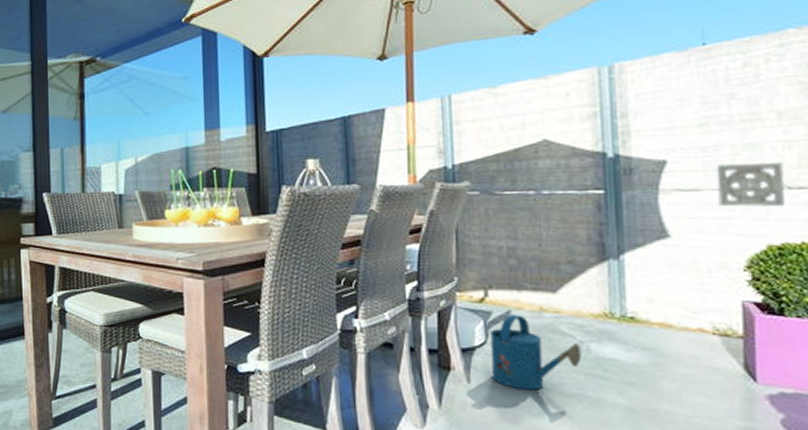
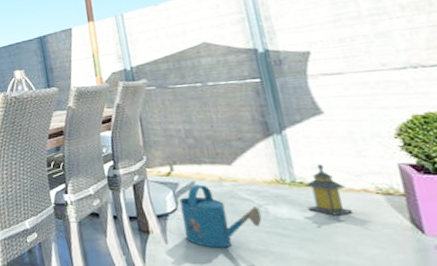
lantern: none [635,297,683,358] -> present [304,164,353,216]
wall ornament: present [716,161,785,207] -> none [354,45,422,86]

